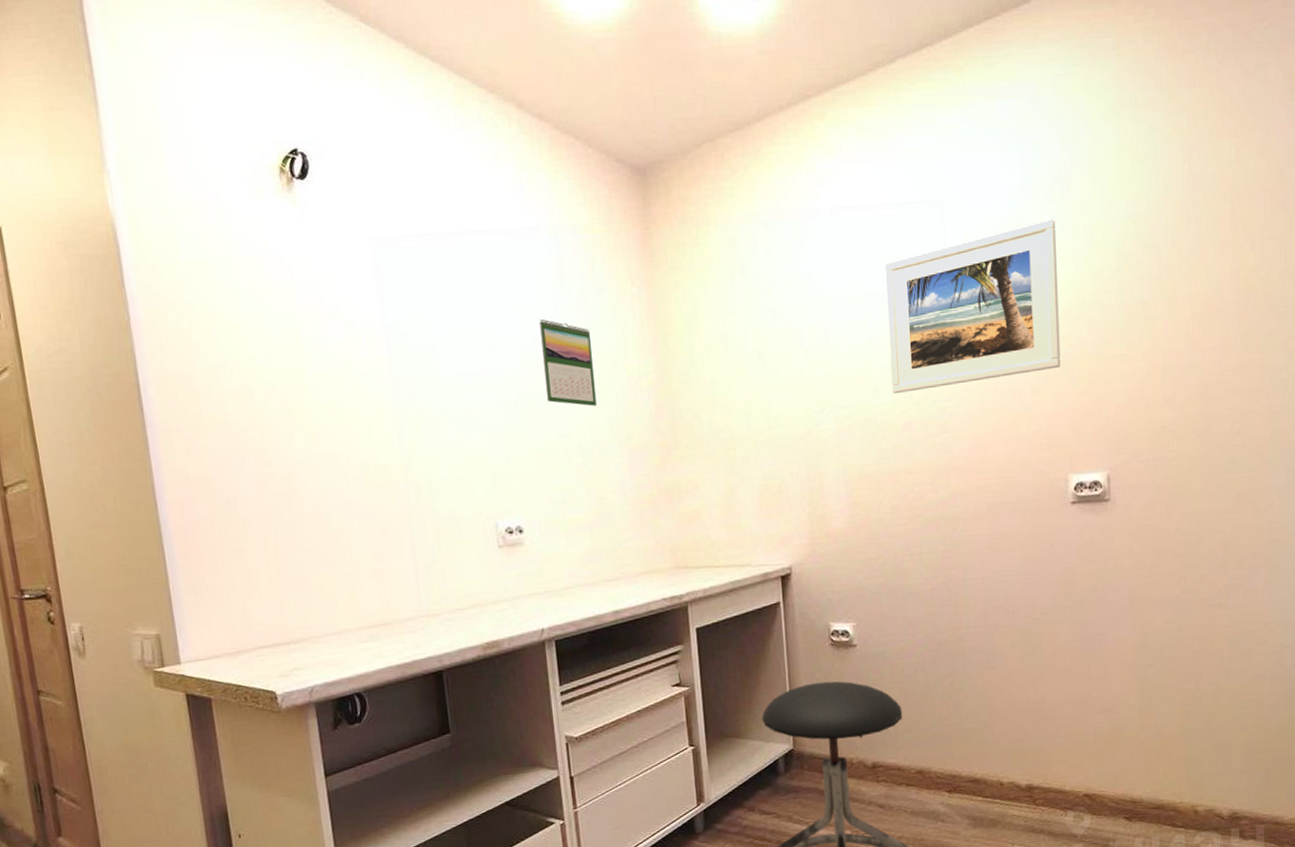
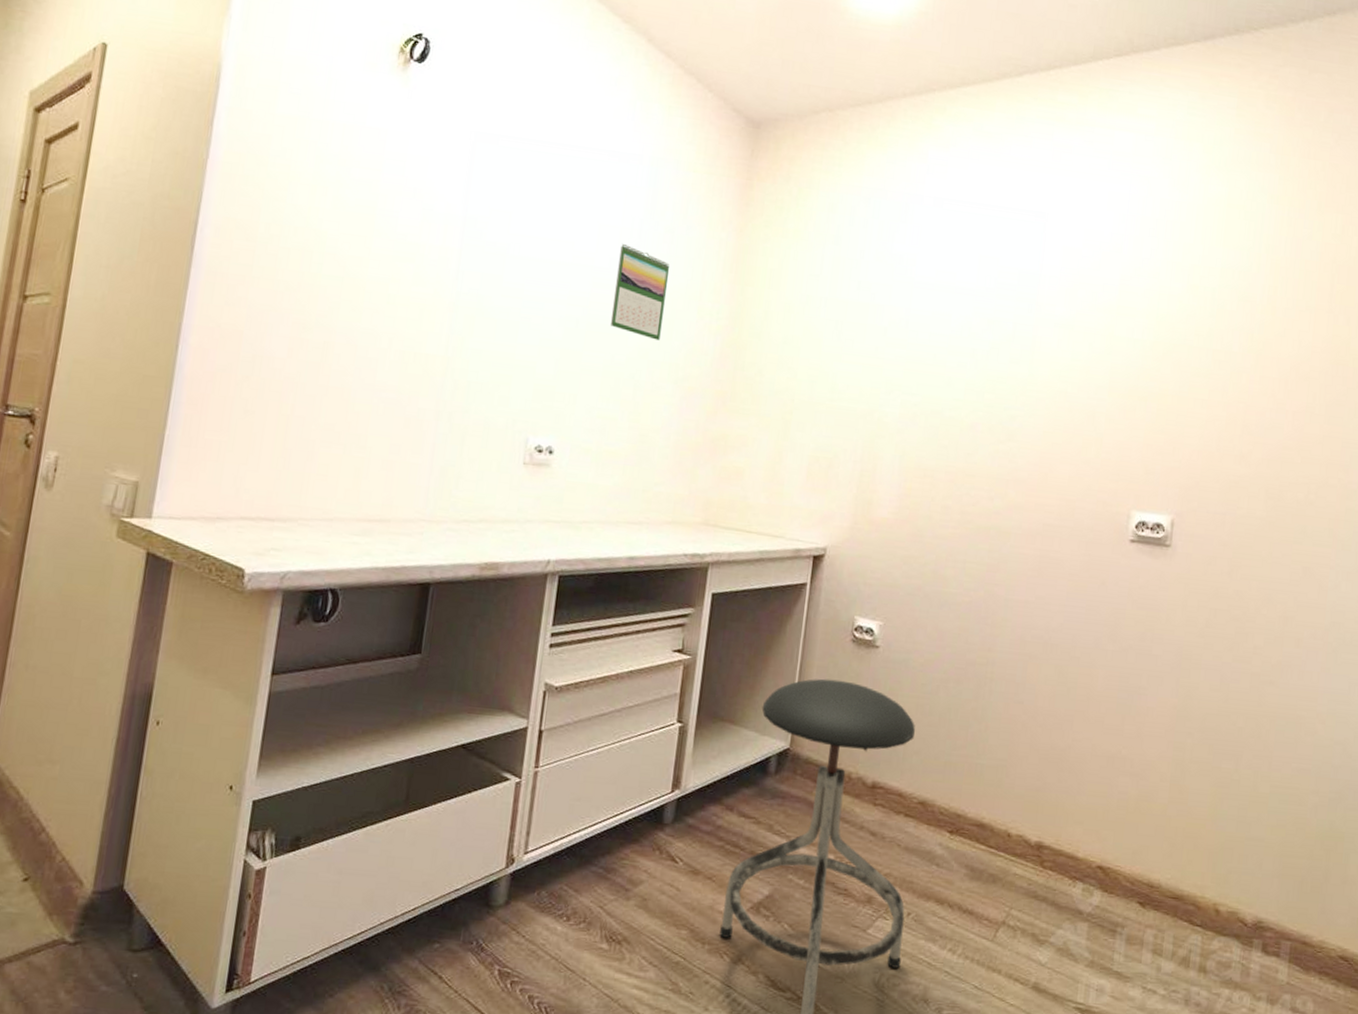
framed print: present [884,219,1061,394] -> none [964,253,1155,400]

